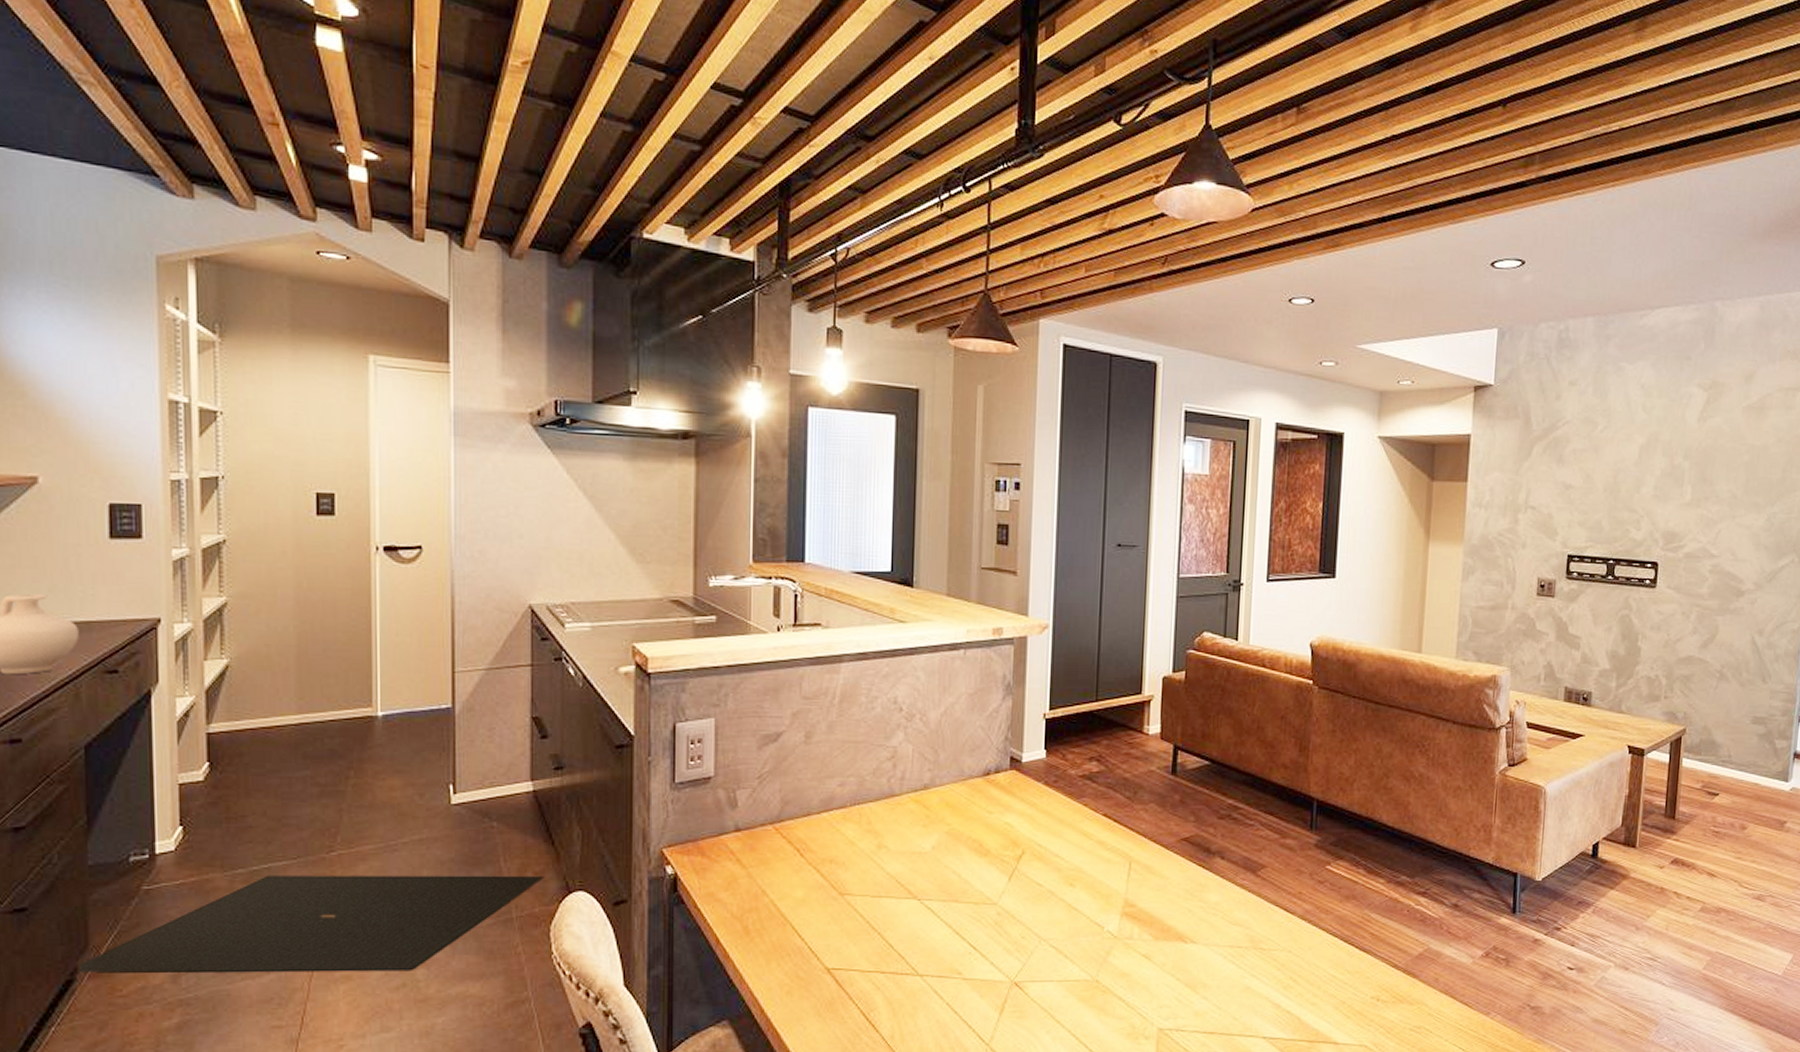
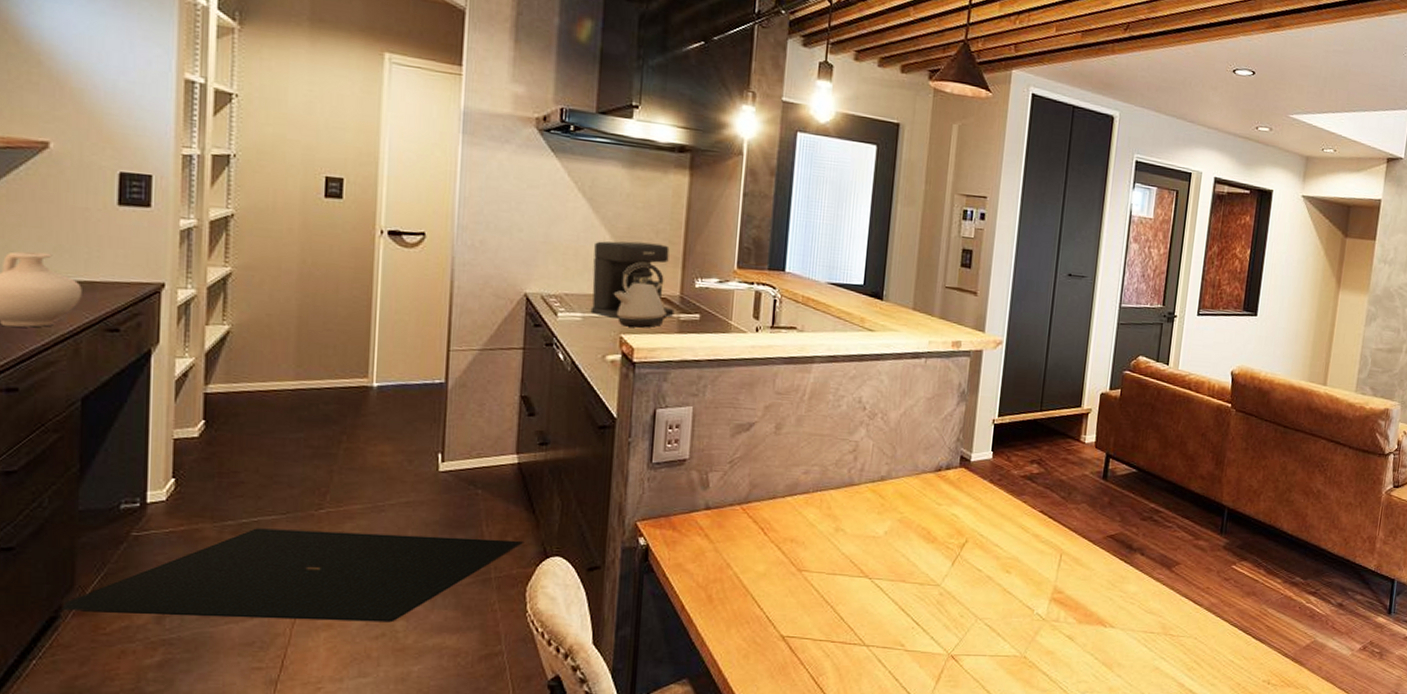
coffee maker: none [599,540,689,626] -> present [590,241,675,318]
kettle: none [624,562,680,635] -> present [614,262,666,328]

